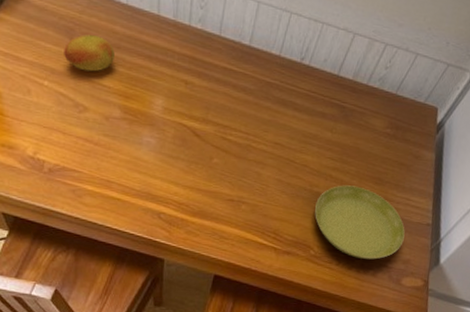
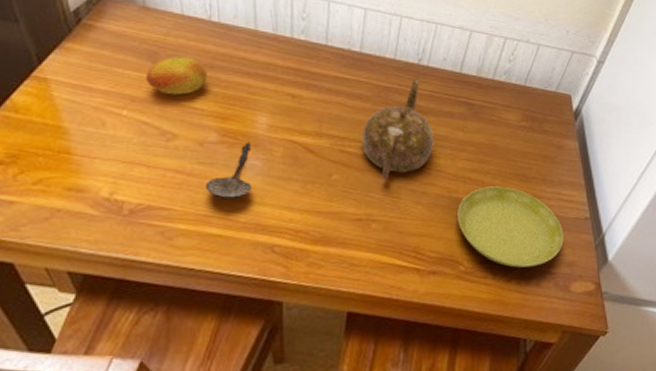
spoon: none [108,121,147,170] -> present [205,142,251,200]
teapot: none [241,75,305,168] -> present [361,77,434,179]

